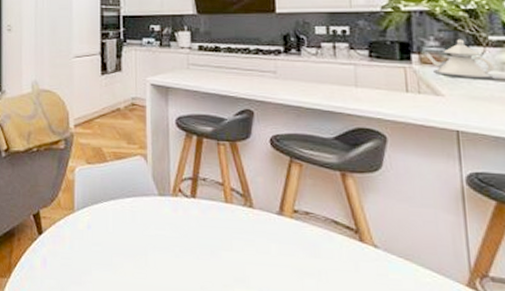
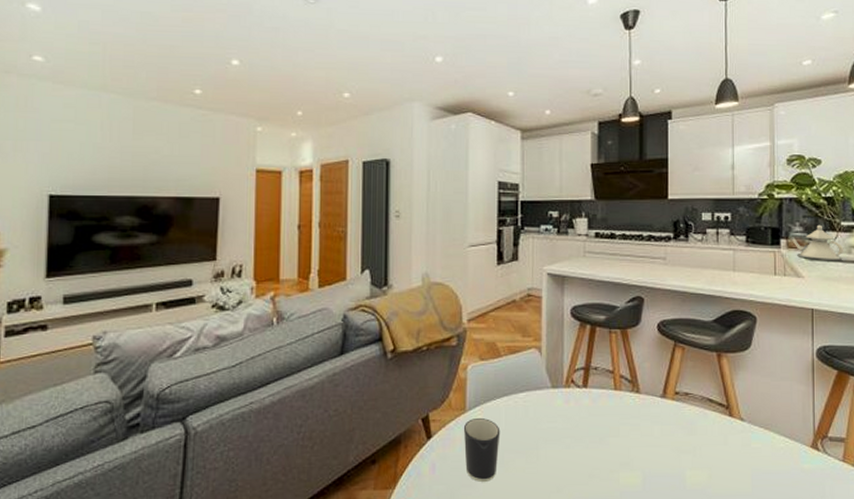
mug: none [72,218,108,282] -> present [463,417,500,482]

